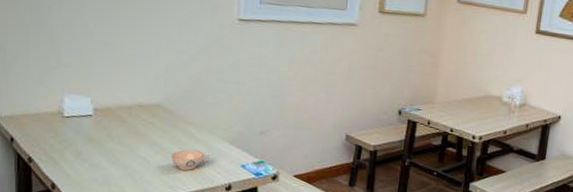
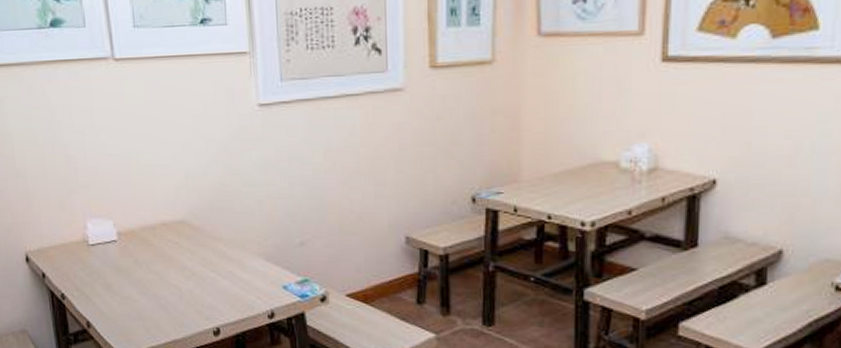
teacup: present [171,149,210,170] -> none [203,272,246,297]

